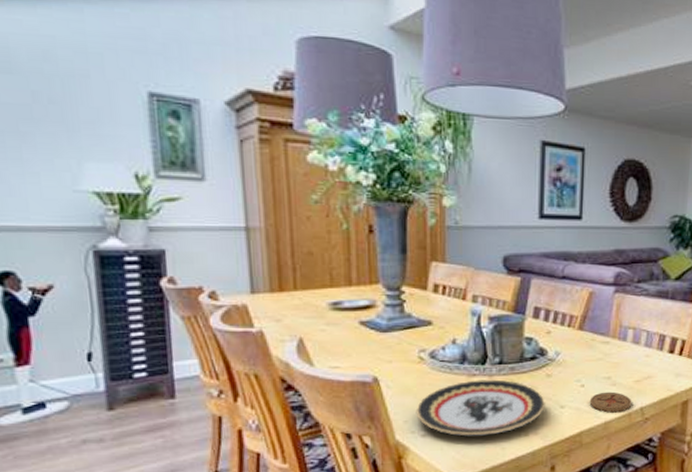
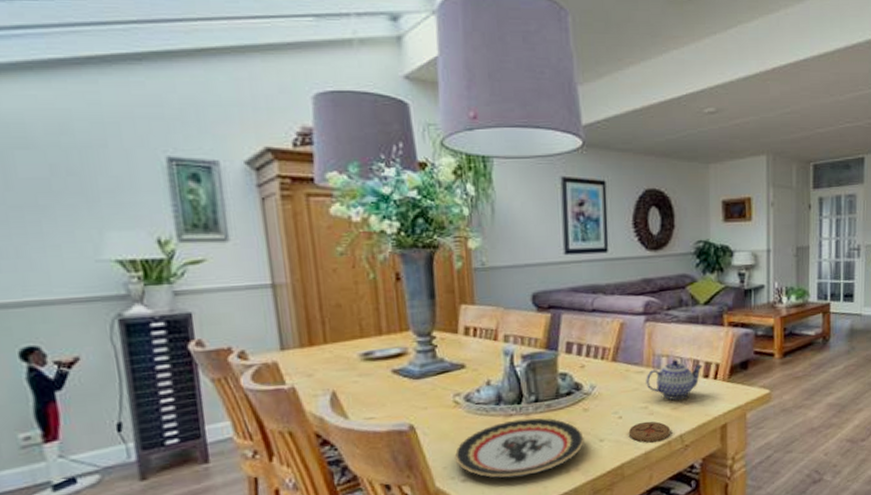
teapot: none [611,332,670,373] -> present [646,359,704,400]

